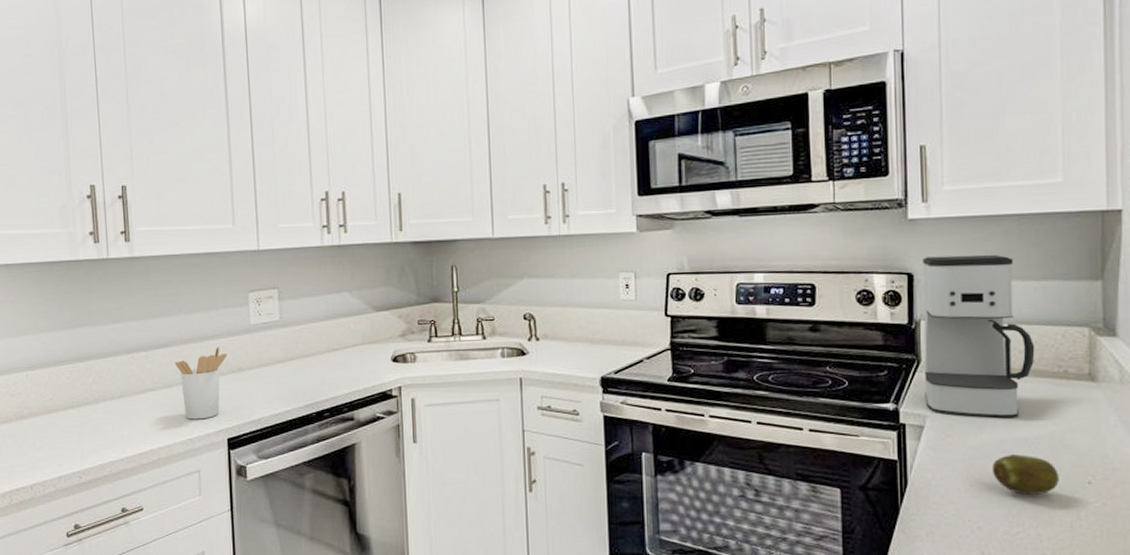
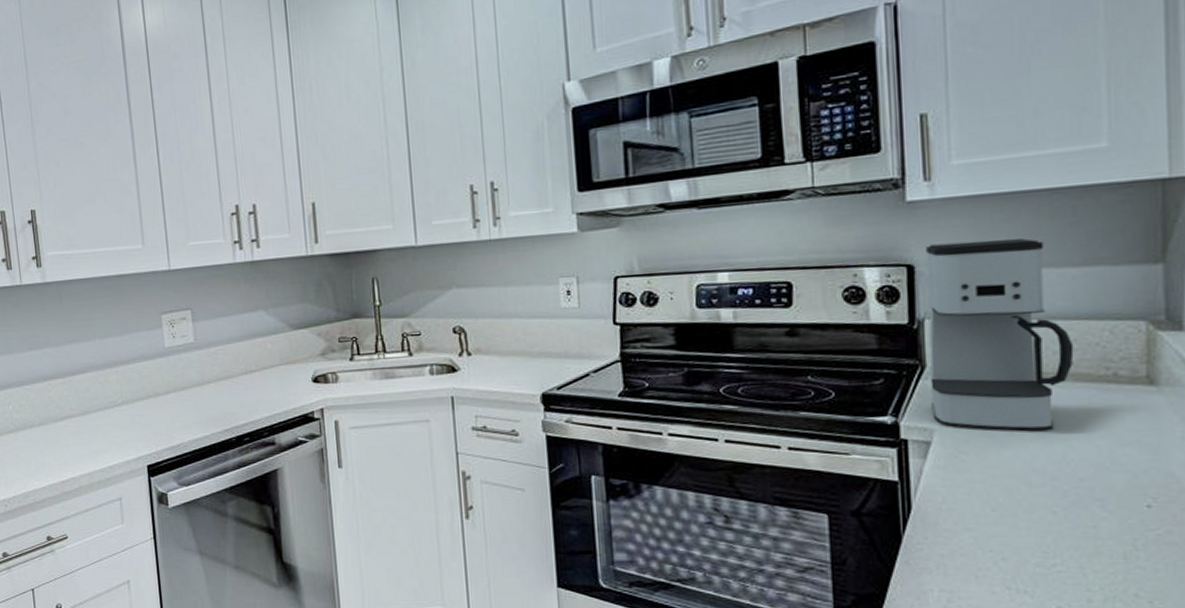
utensil holder: present [175,346,228,420] -> none [92,371,144,447]
fruit: present [992,454,1059,495] -> none [1019,473,1108,521]

